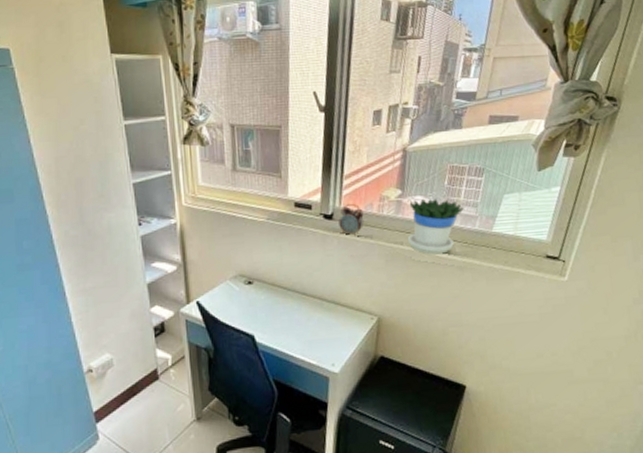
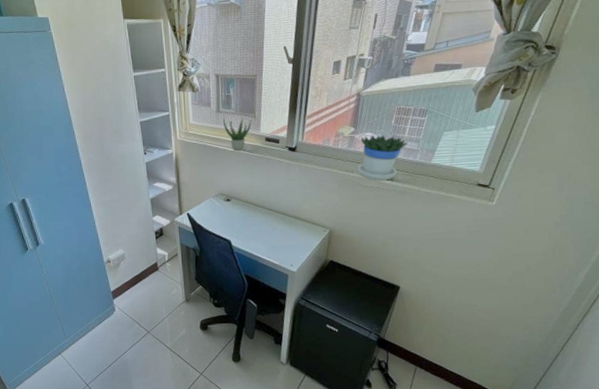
potted plant: none [240,174,277,221] -> present [222,115,252,152]
alarm clock: present [338,203,365,237] -> none [301,138,322,166]

